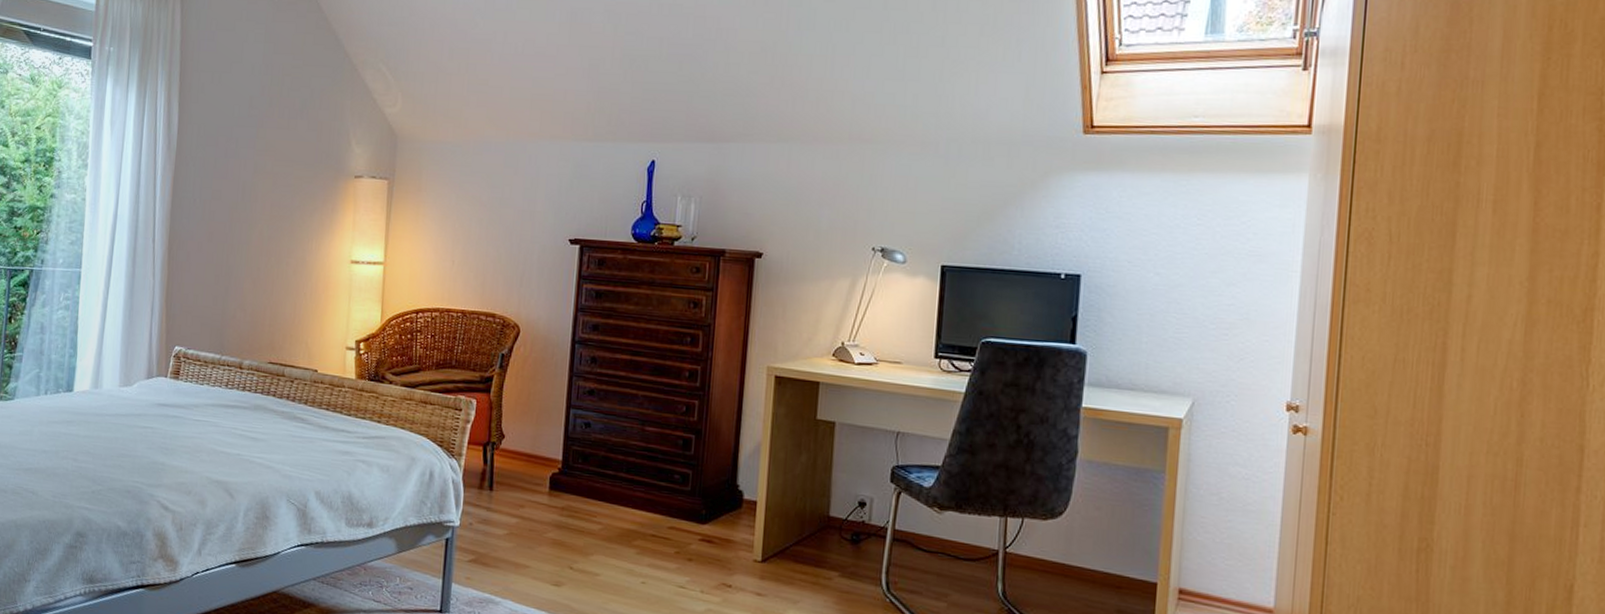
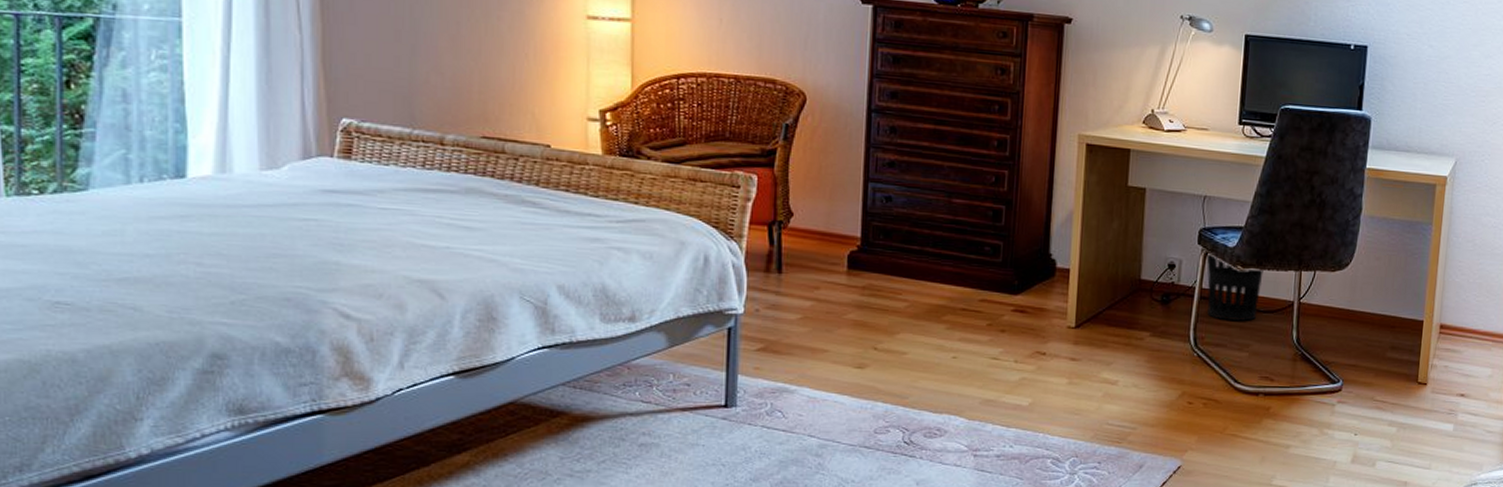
wastebasket: none [899,493,963,568] -> present [1206,254,1264,321]

